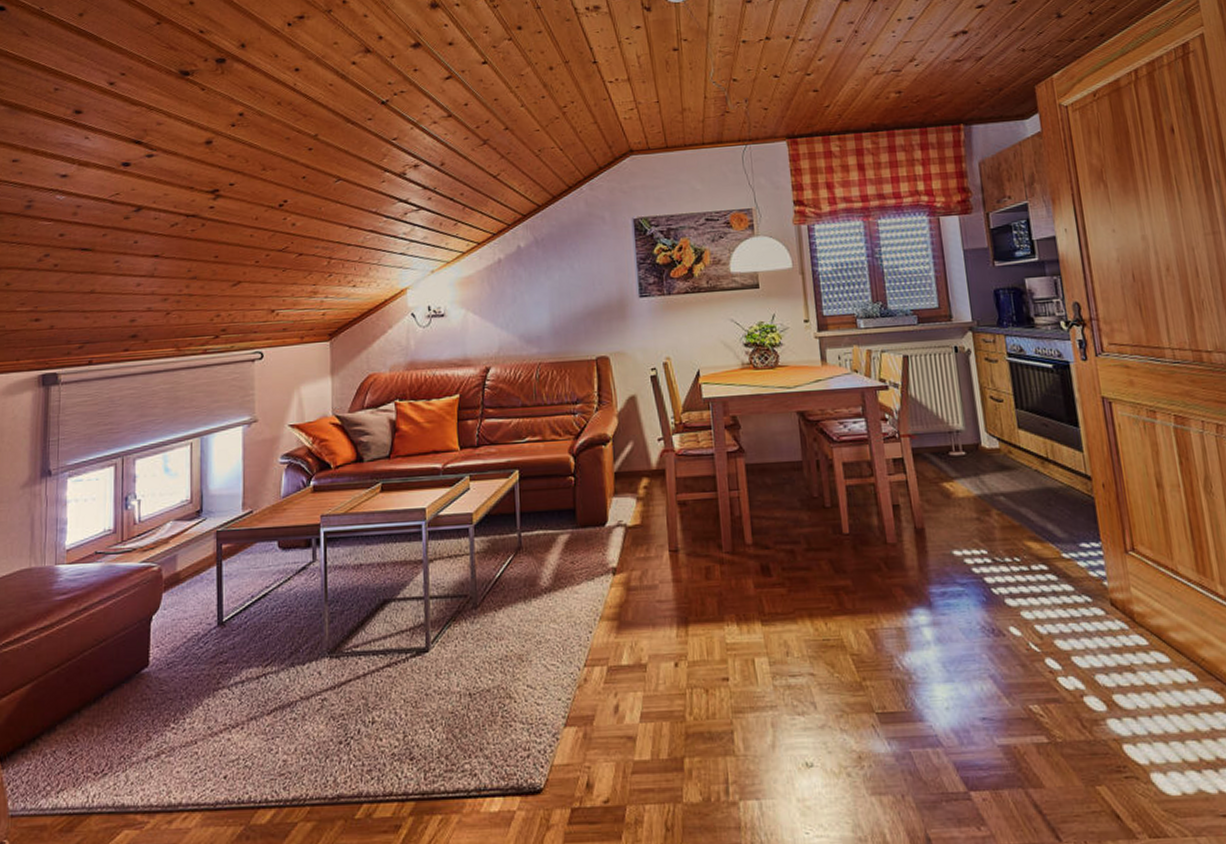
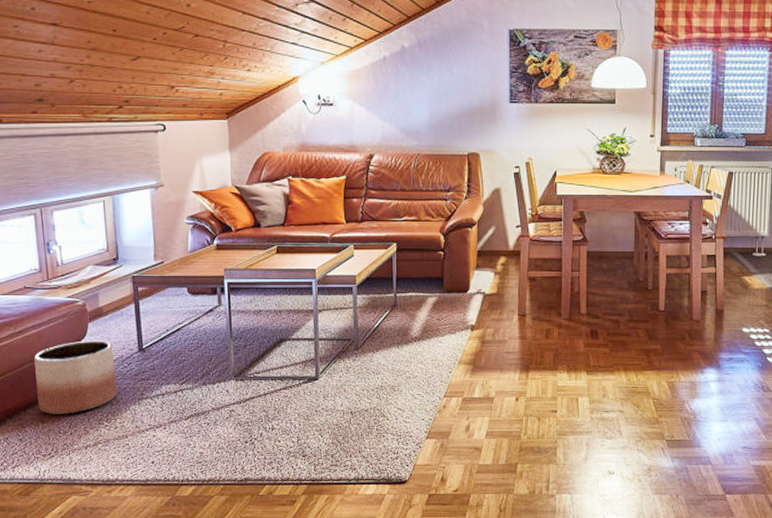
planter: none [95,614,190,716] -> present [34,340,118,414]

